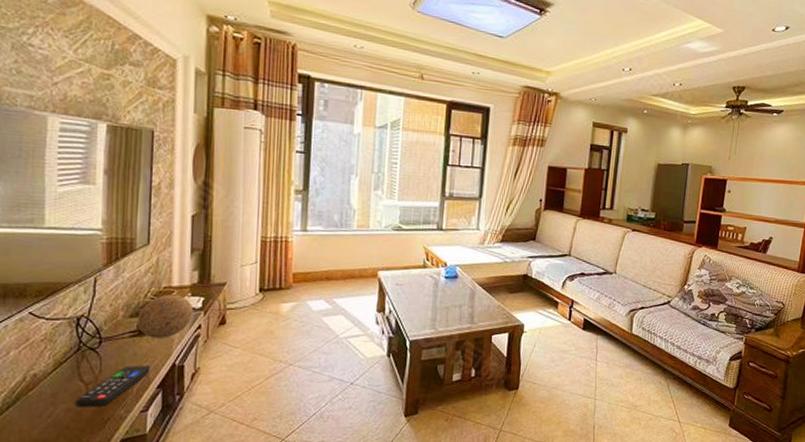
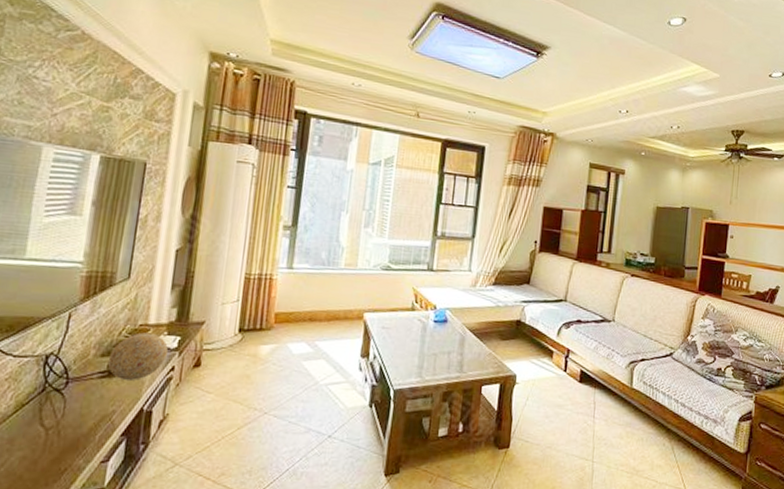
remote control: present [75,366,151,408] -> none [32,410,117,456]

